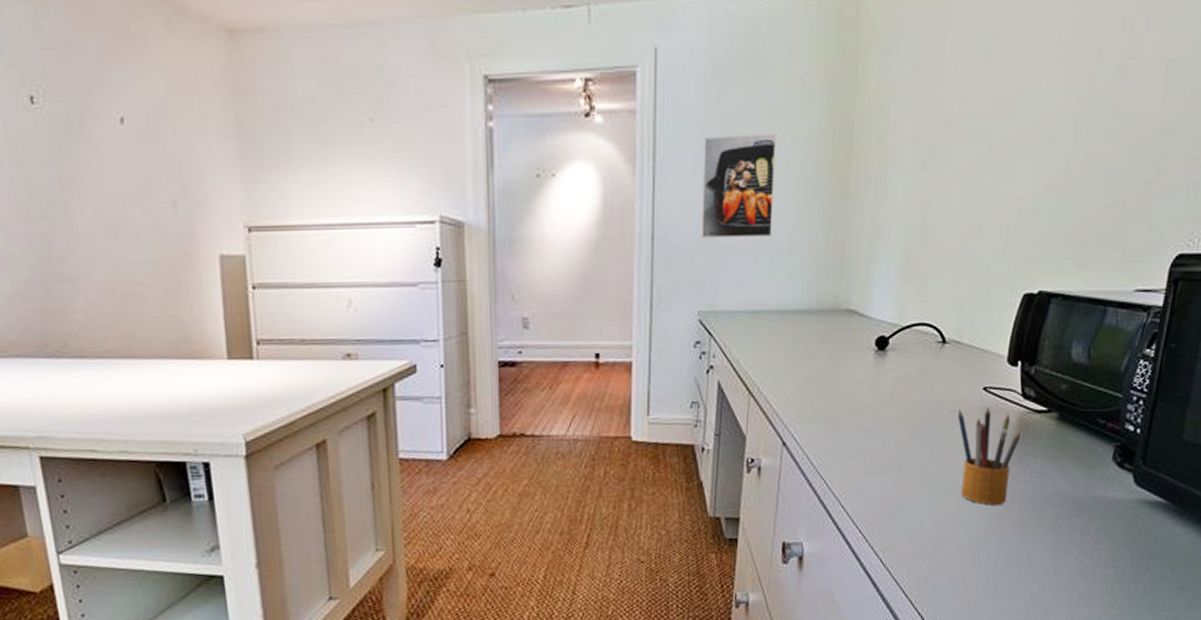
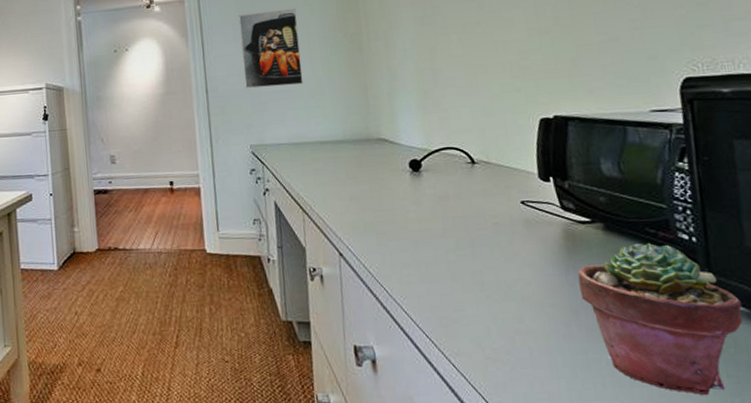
pencil box: present [957,408,1021,505] -> none [500,220,571,312]
potted succulent: none [1019,434,1163,583] -> present [577,243,743,396]

